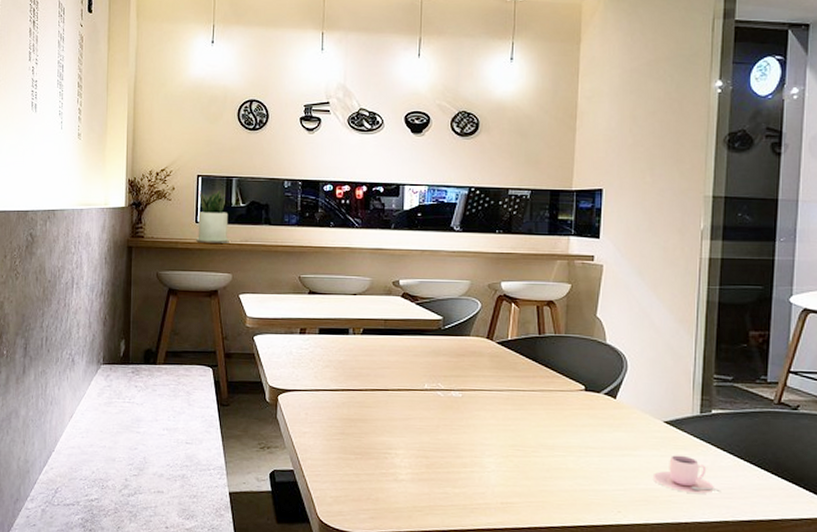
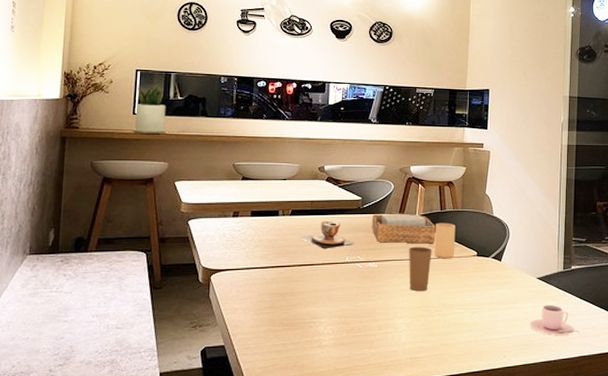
teacup: none [372,341,435,373] -> present [300,220,355,248]
napkin holder: none [455,336,533,374] -> present [372,213,436,244]
cup: none [499,375,528,428] -> present [409,246,432,292]
cup: none [531,349,557,391] -> present [434,222,455,258]

